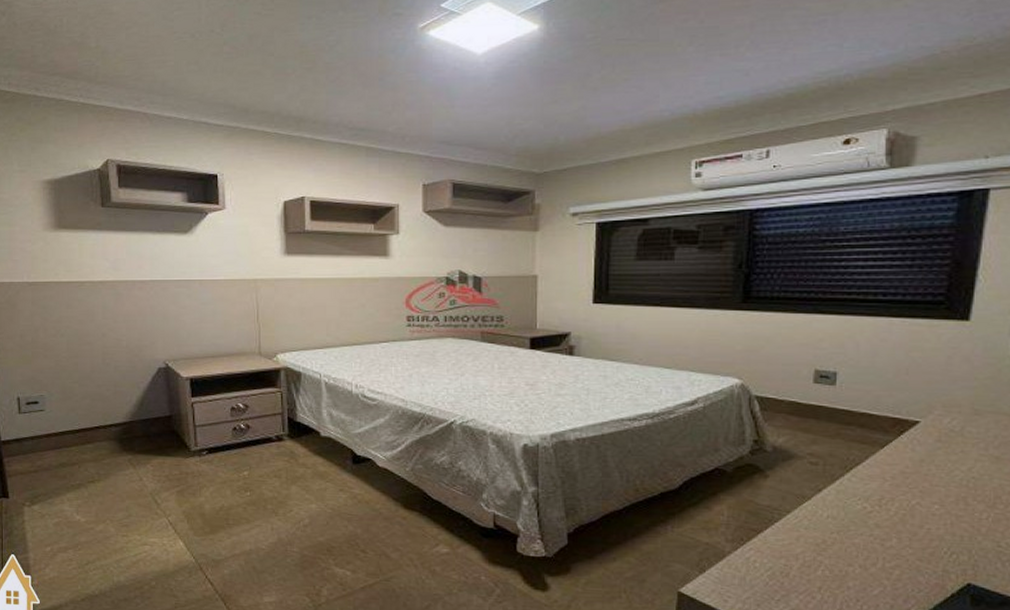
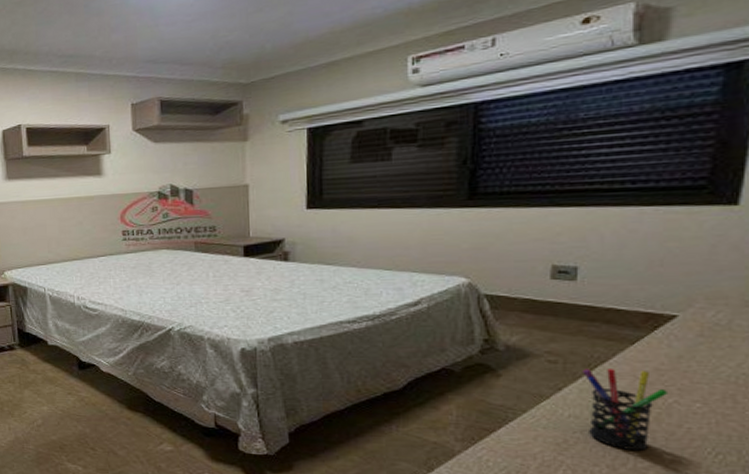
pen holder: none [840,471,912,552] -> present [583,369,669,452]

